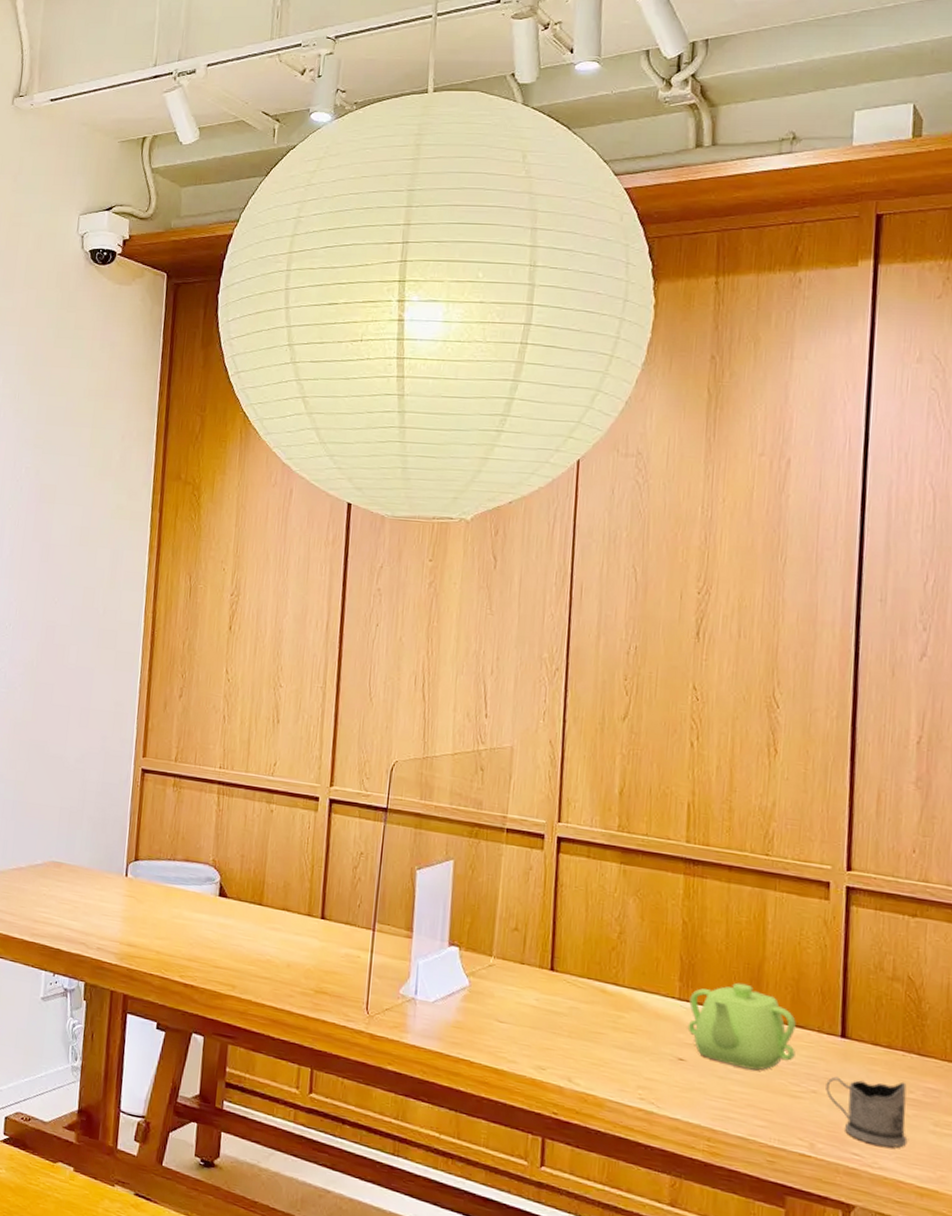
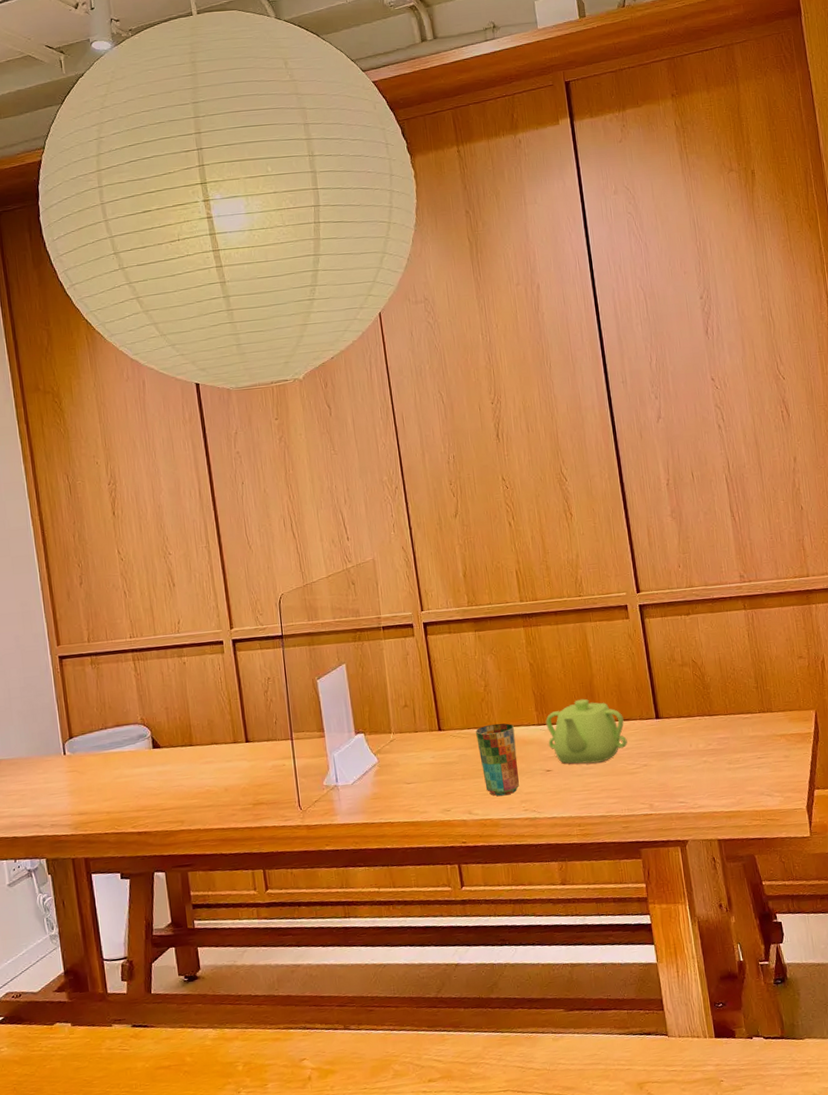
cup: none [595,980,647,1074] -> present [476,723,519,796]
tea glass holder: present [826,1076,908,1148] -> none [652,738,714,792]

